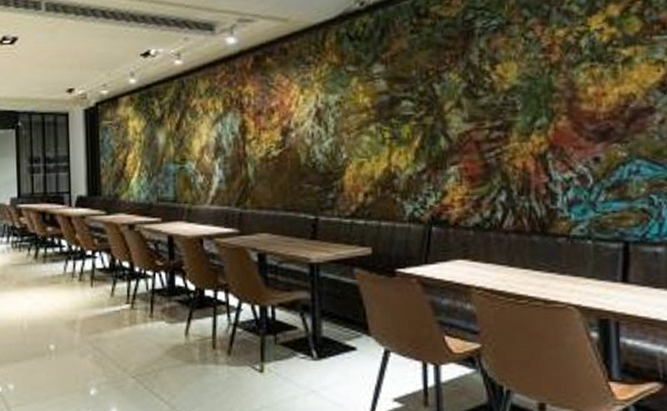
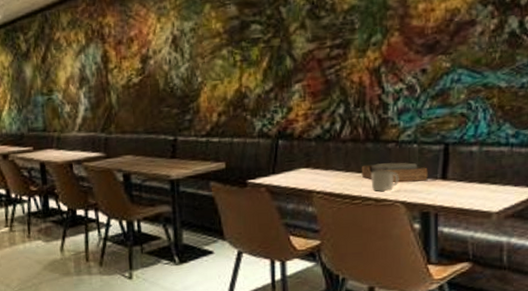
napkin holder: none [527,260,606,284] -> present [361,162,428,183]
mug: none [538,268,572,293] -> present [371,170,399,192]

